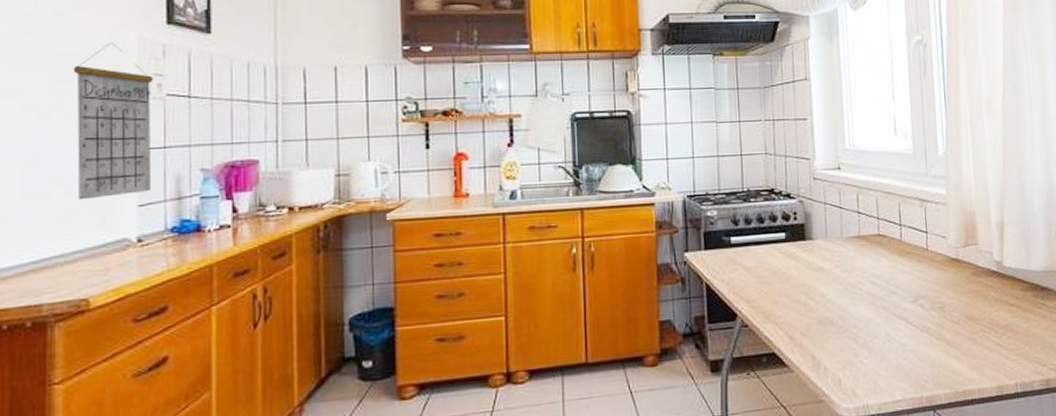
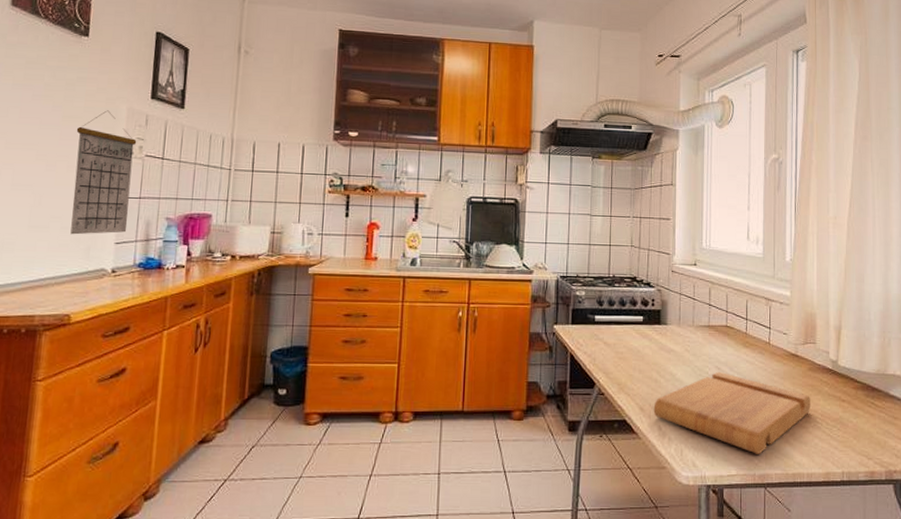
cutting board: none [805,286,978,375] -> present [653,371,811,454]

